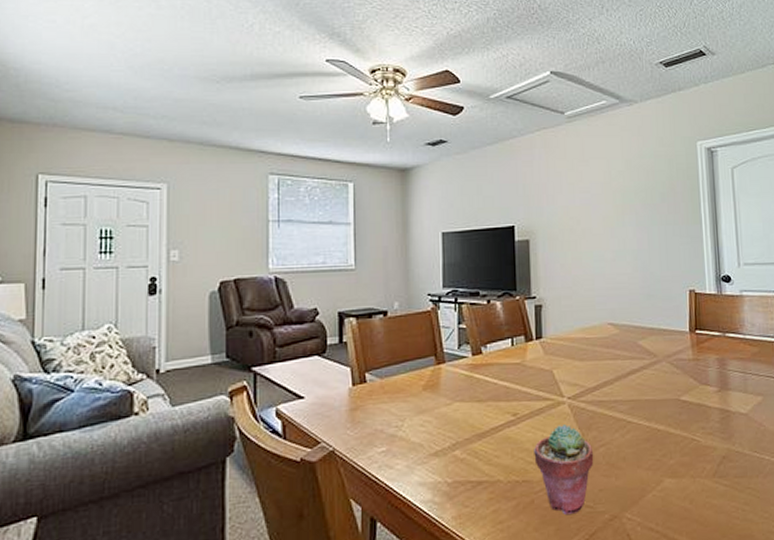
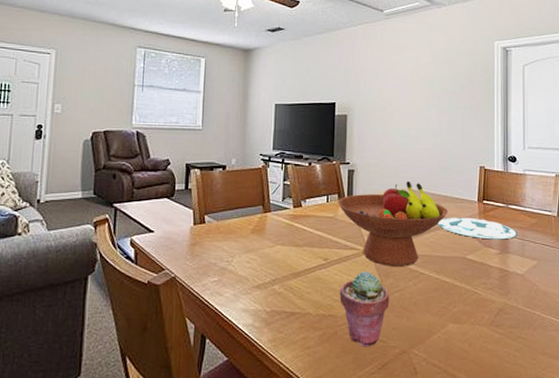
fruit bowl: none [524,313,656,417] -> present [337,180,448,266]
plate: none [644,351,738,376] -> present [438,217,518,240]

